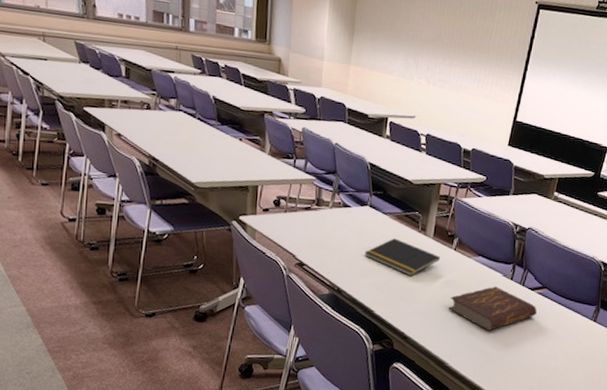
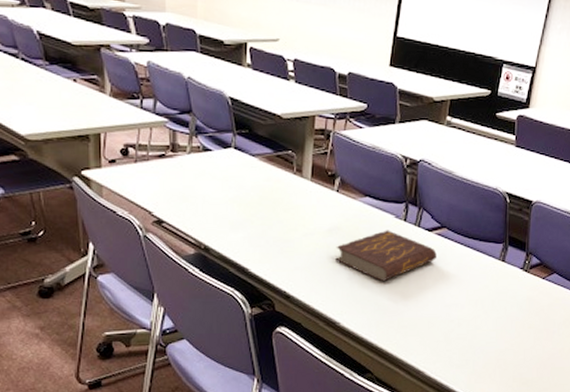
notepad: present [364,238,440,276] -> none [232,183,321,226]

